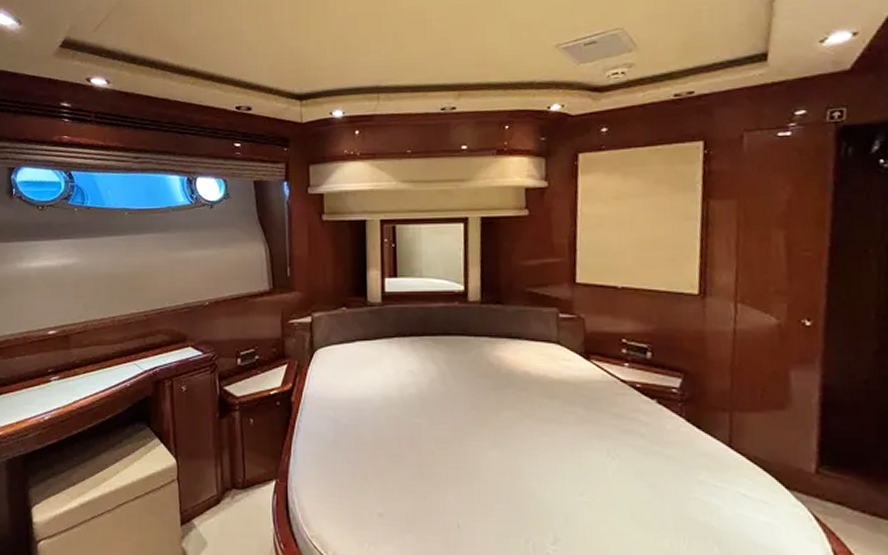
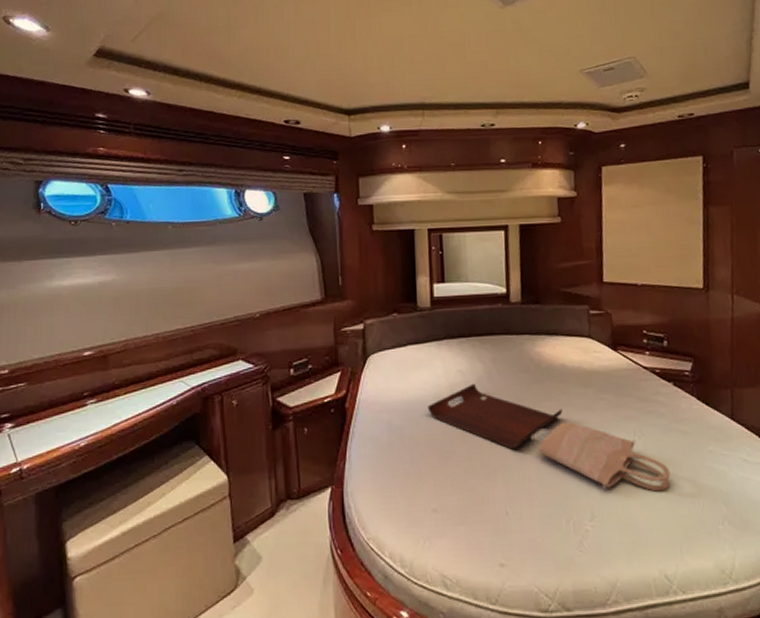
serving tray: none [375,385,524,459] -> present [427,383,563,449]
shopping bag: none [495,434,651,521] -> present [538,422,671,492]

